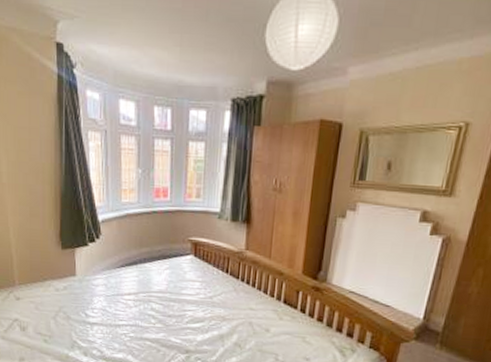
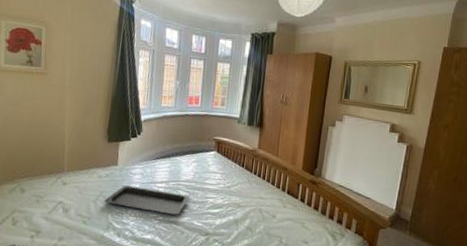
serving tray: none [65,299,164,332] -> present [104,185,190,216]

